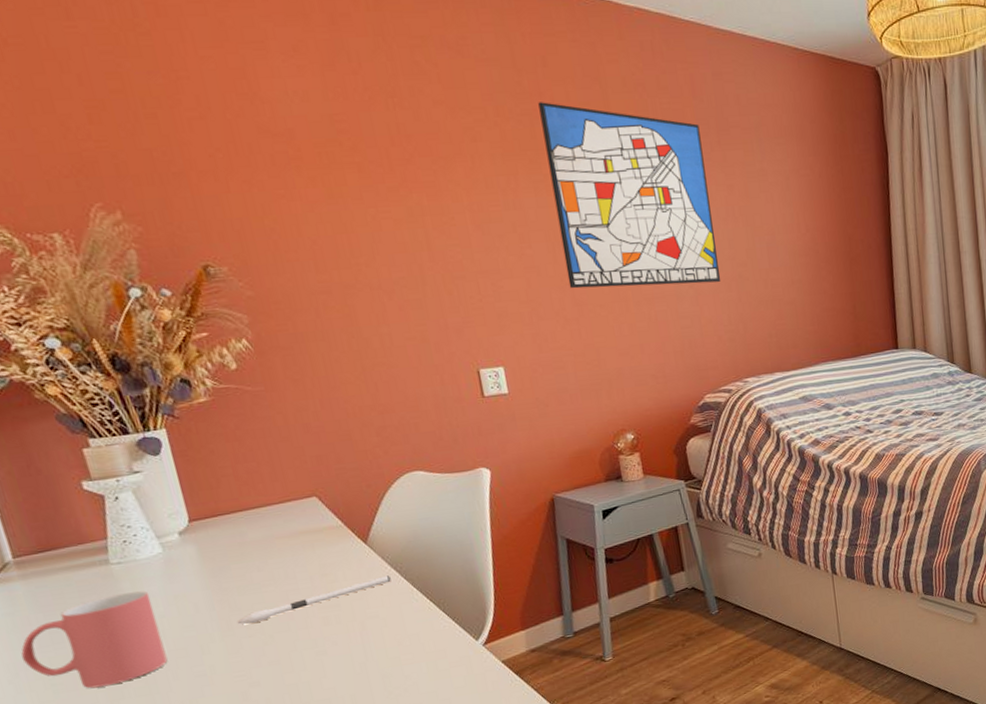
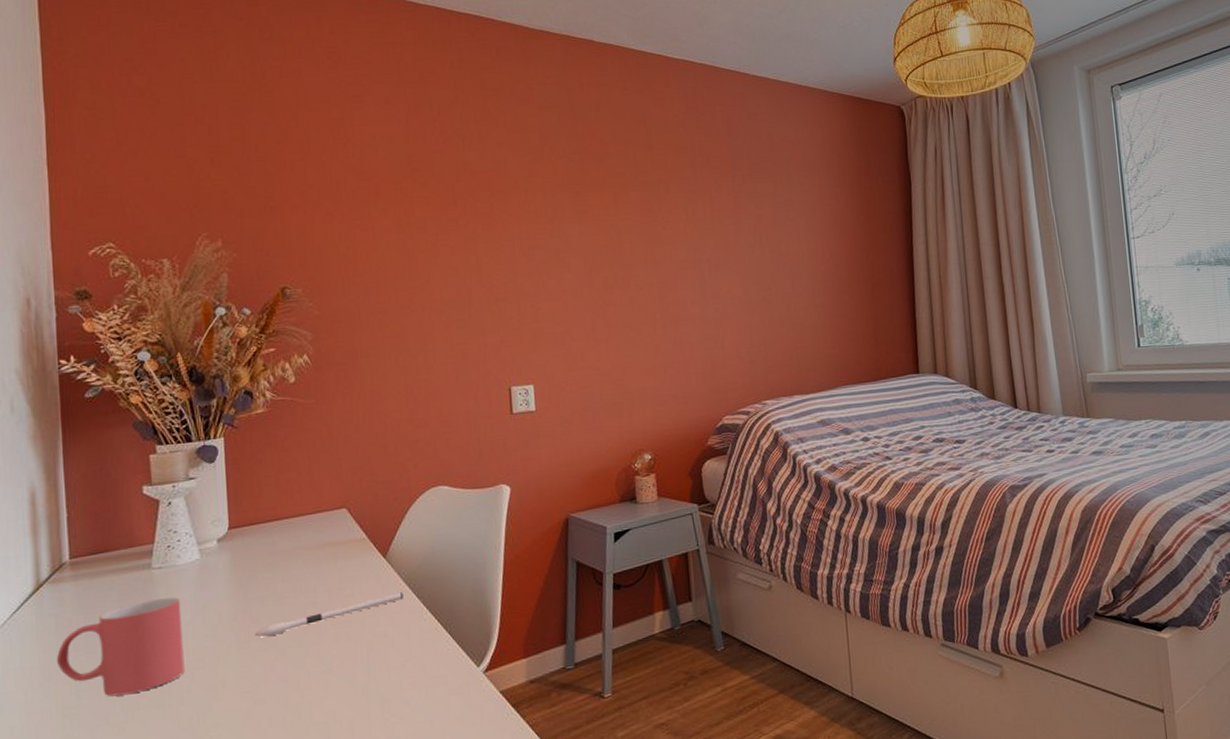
wall art: present [538,102,721,289] -> none [589,142,746,311]

